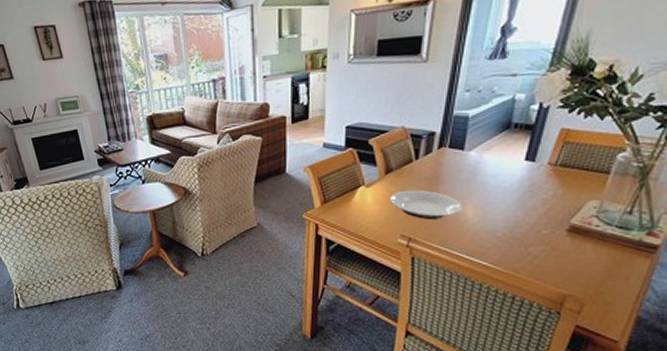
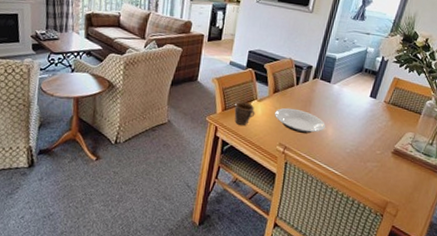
mug: none [335,189,364,218] -> present [234,101,255,125]

